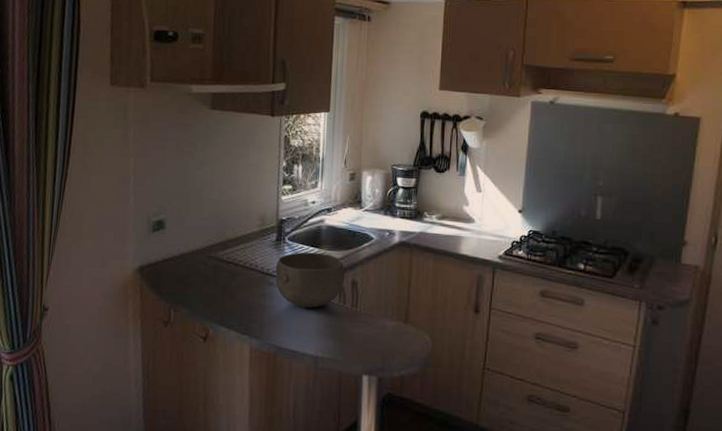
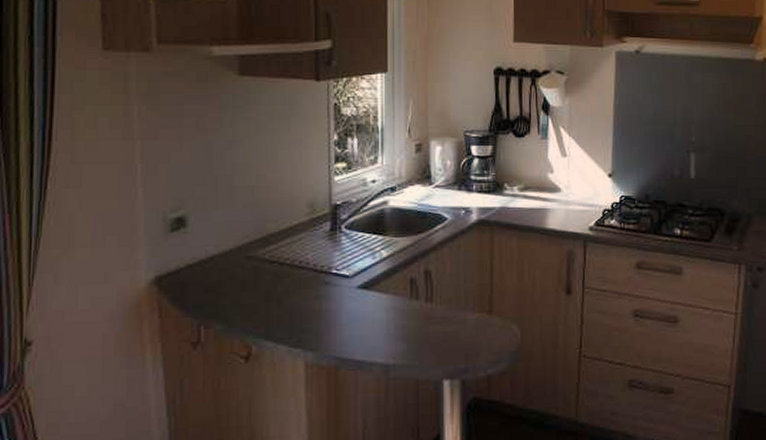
bowl: present [275,252,346,308] -> none [331,240,417,308]

